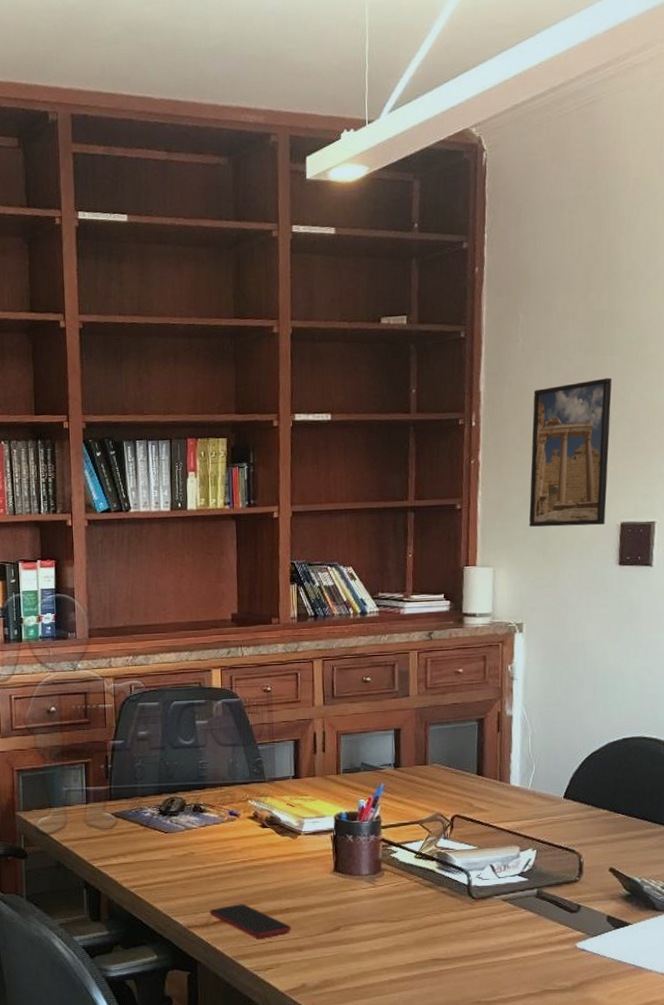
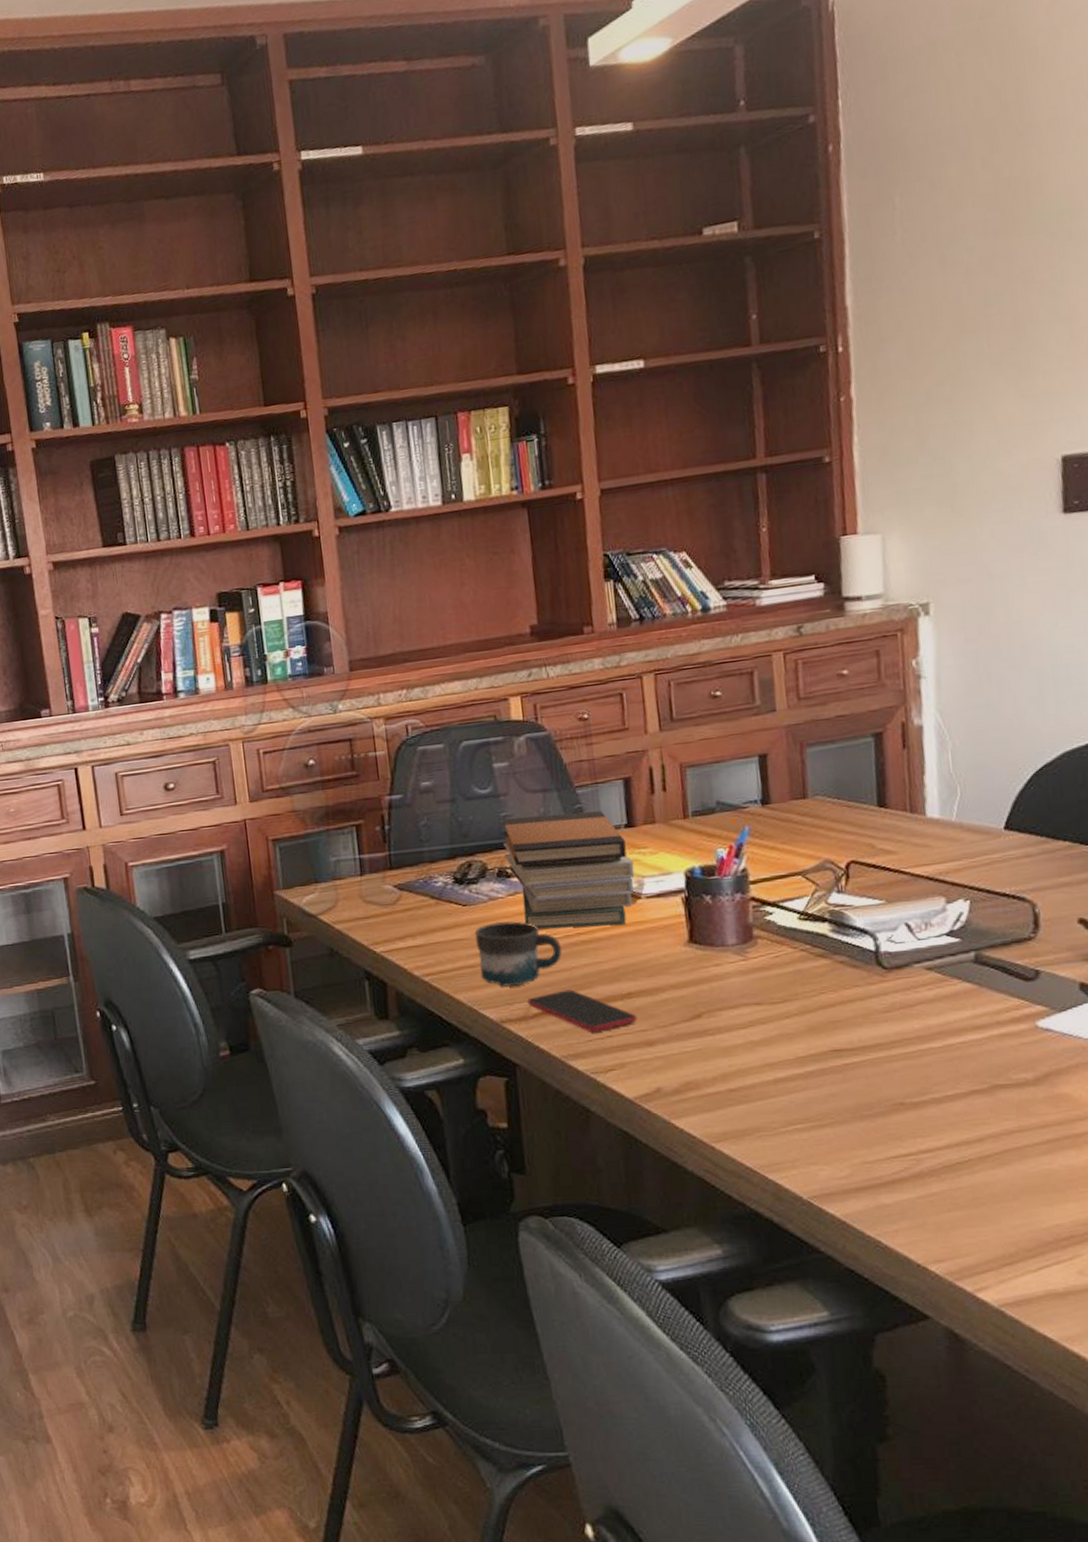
mug: none [173,847,239,899] -> present [475,921,563,987]
book stack: none [199,764,297,855] -> present [502,811,635,929]
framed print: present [529,378,612,527] -> none [922,264,1040,475]

